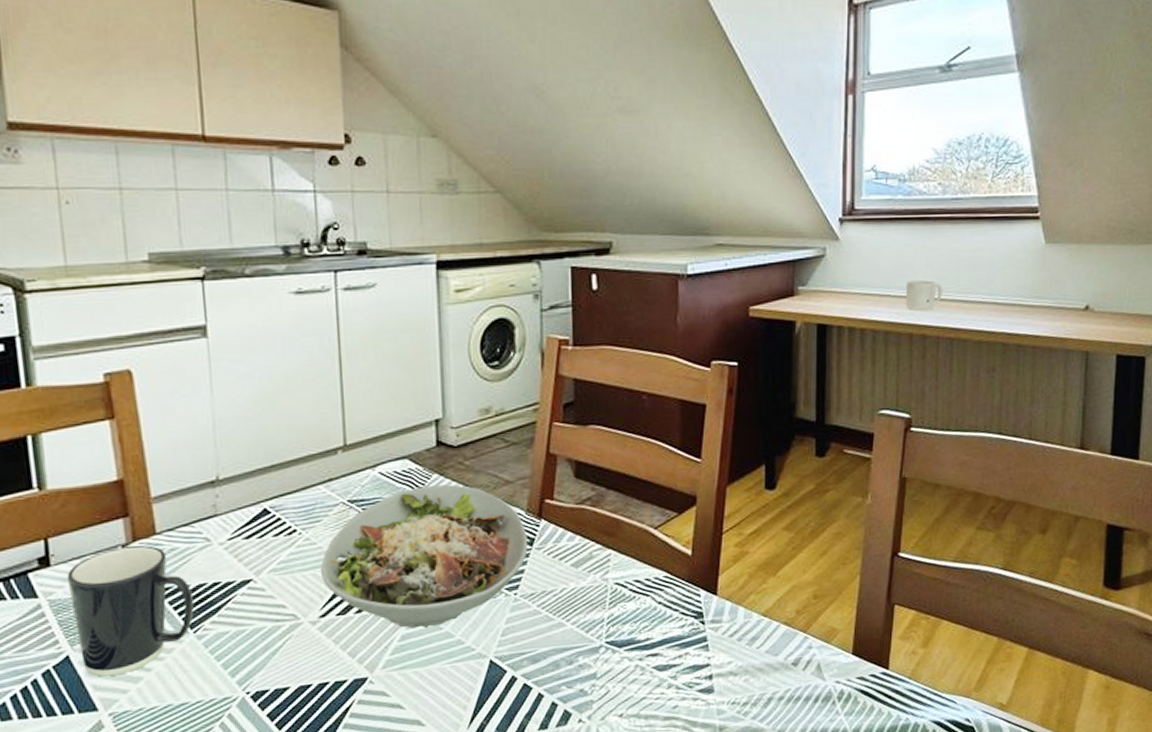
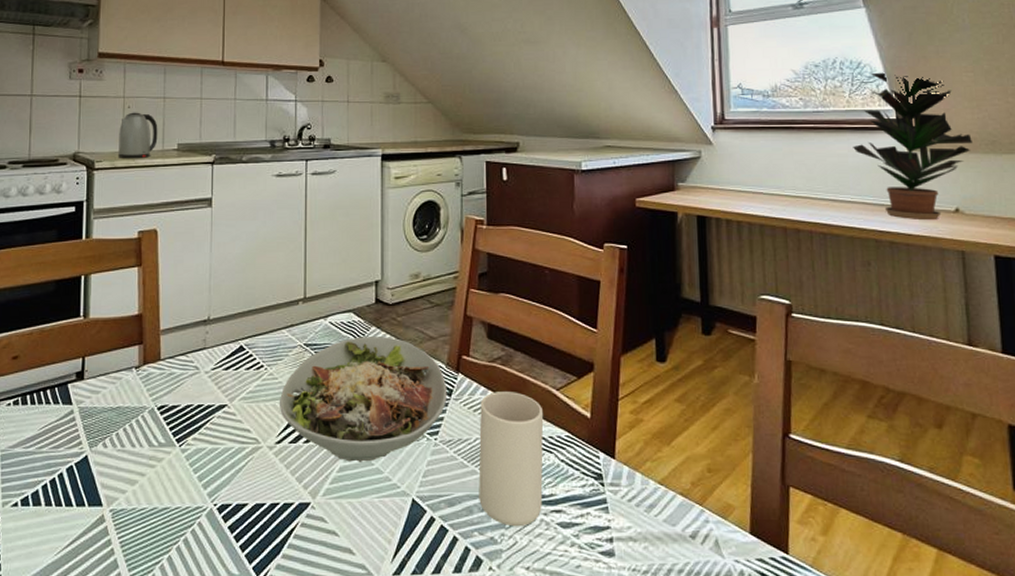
kettle: none [56,209,118,277] -> present [118,112,158,159]
mug: present [66,545,194,677] -> none [94,368,182,477]
cup: none [566,534,640,676] -> present [478,392,544,527]
mug: present [905,280,943,311] -> none [776,181,812,208]
potted plant: none [990,151,1111,319] -> present [853,72,972,219]

